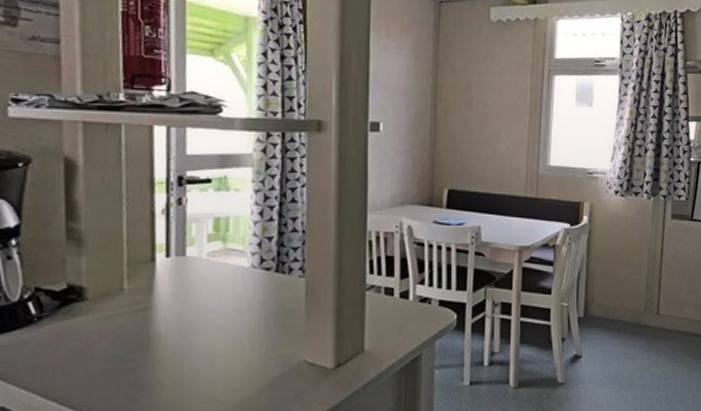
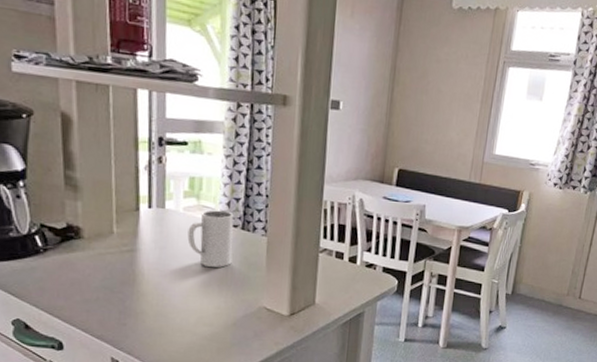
mug: none [212,252,266,319] -> present [187,210,234,267]

